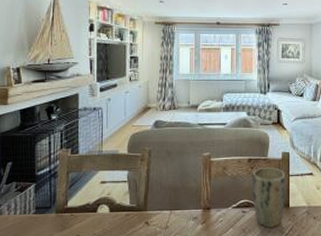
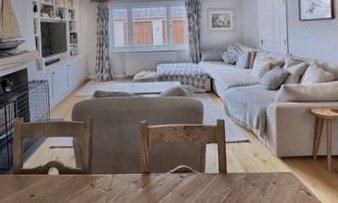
plant pot: present [252,167,286,228] -> none [188,134,223,192]

